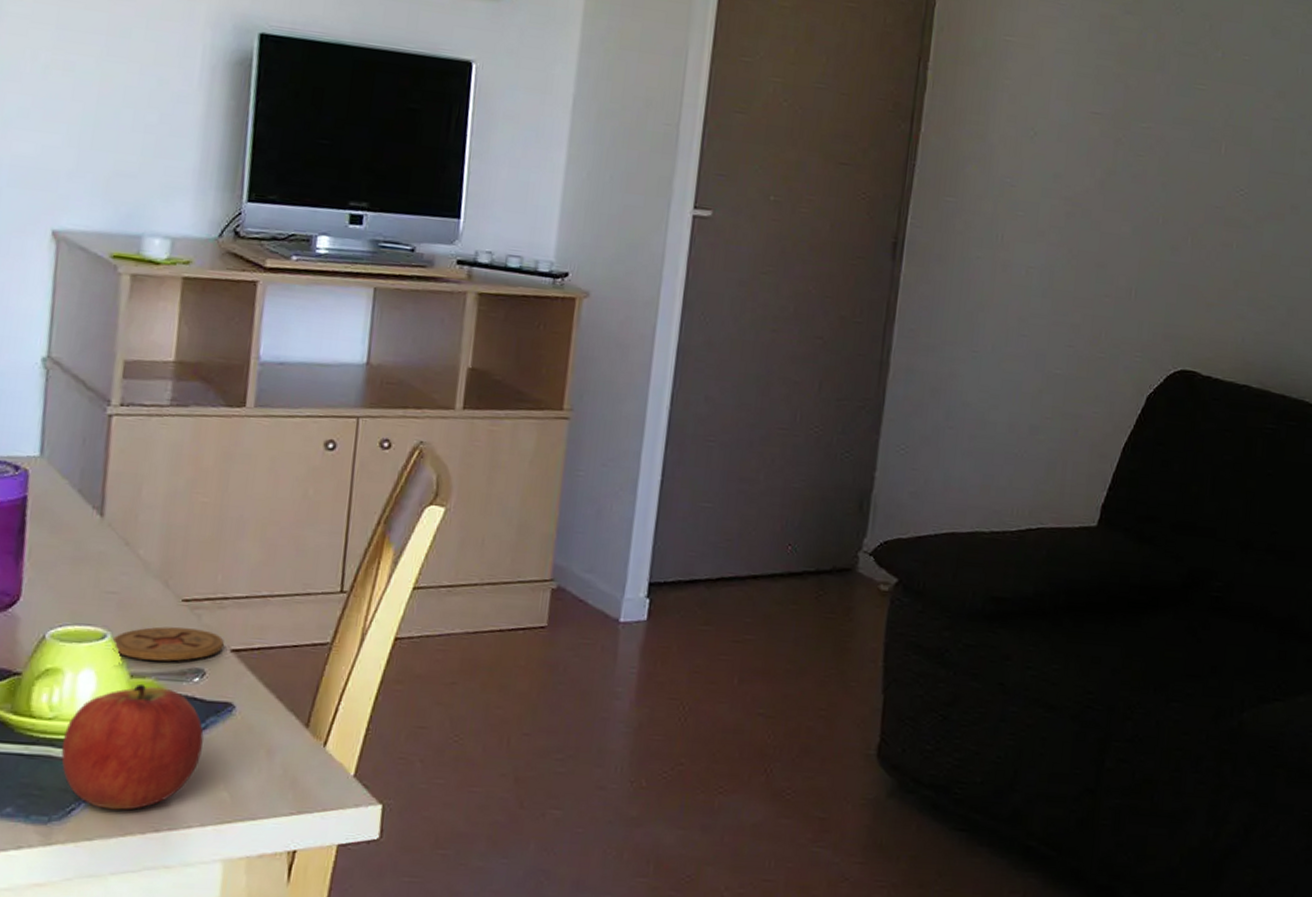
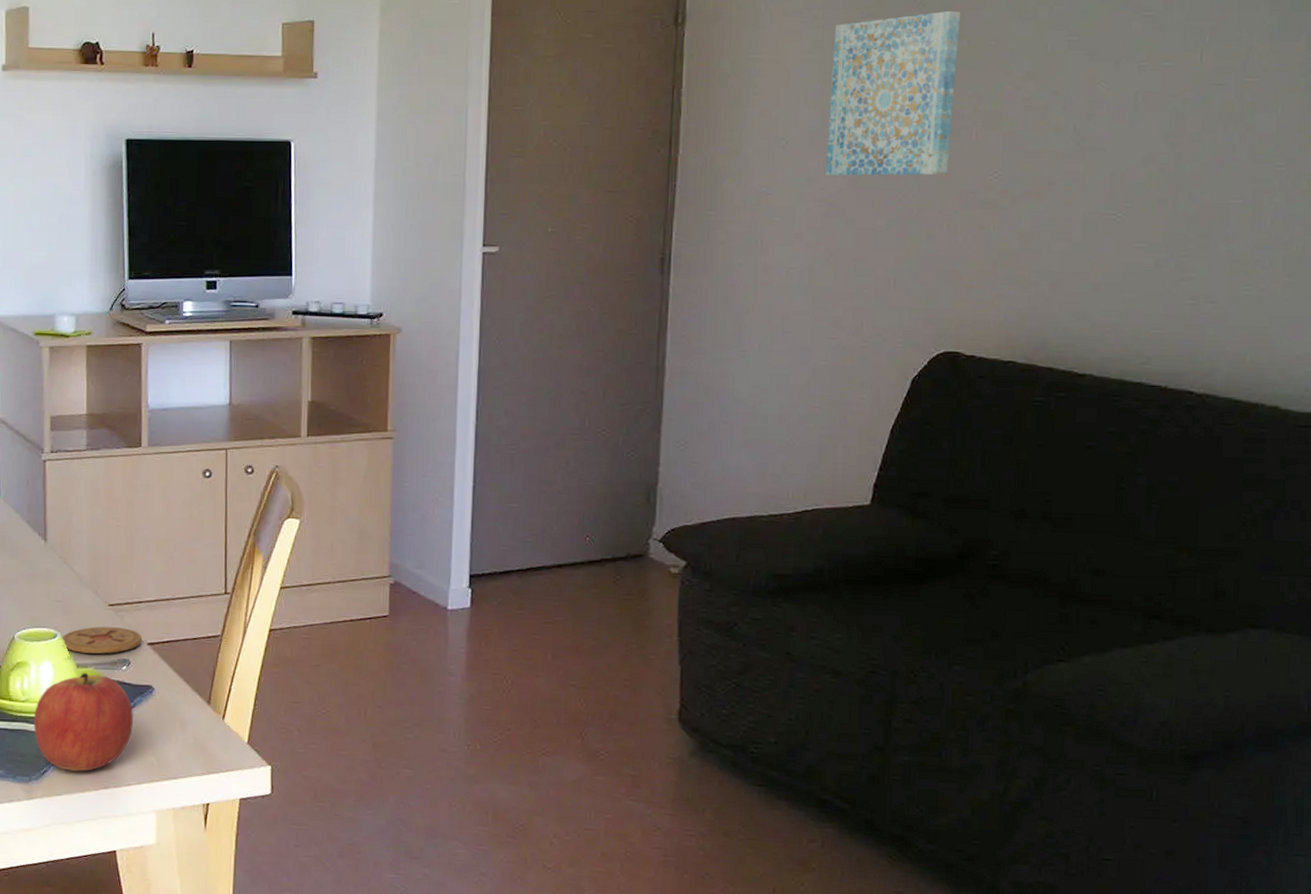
wall art: none [1072,17,1217,187] -> present [825,10,960,176]

